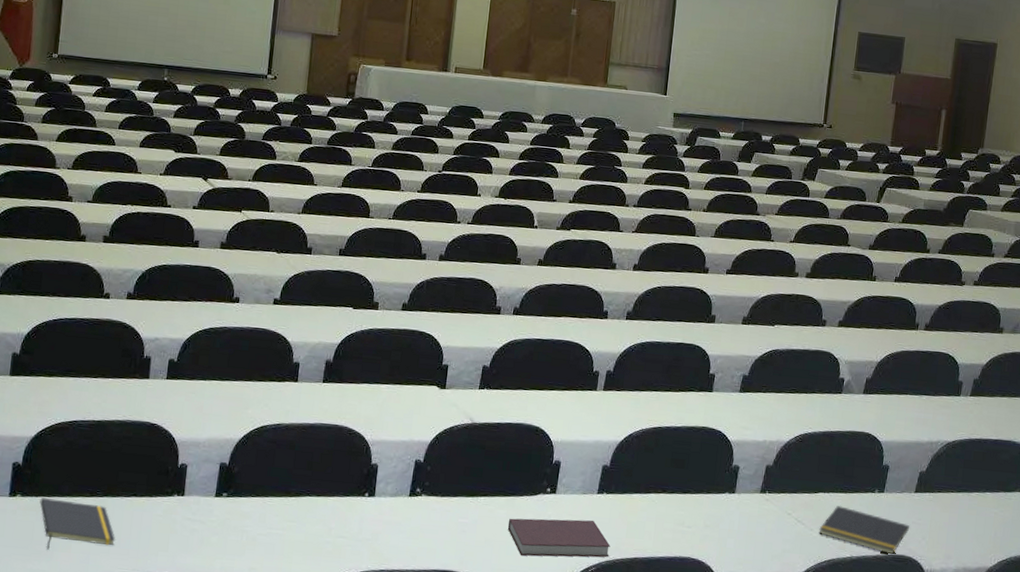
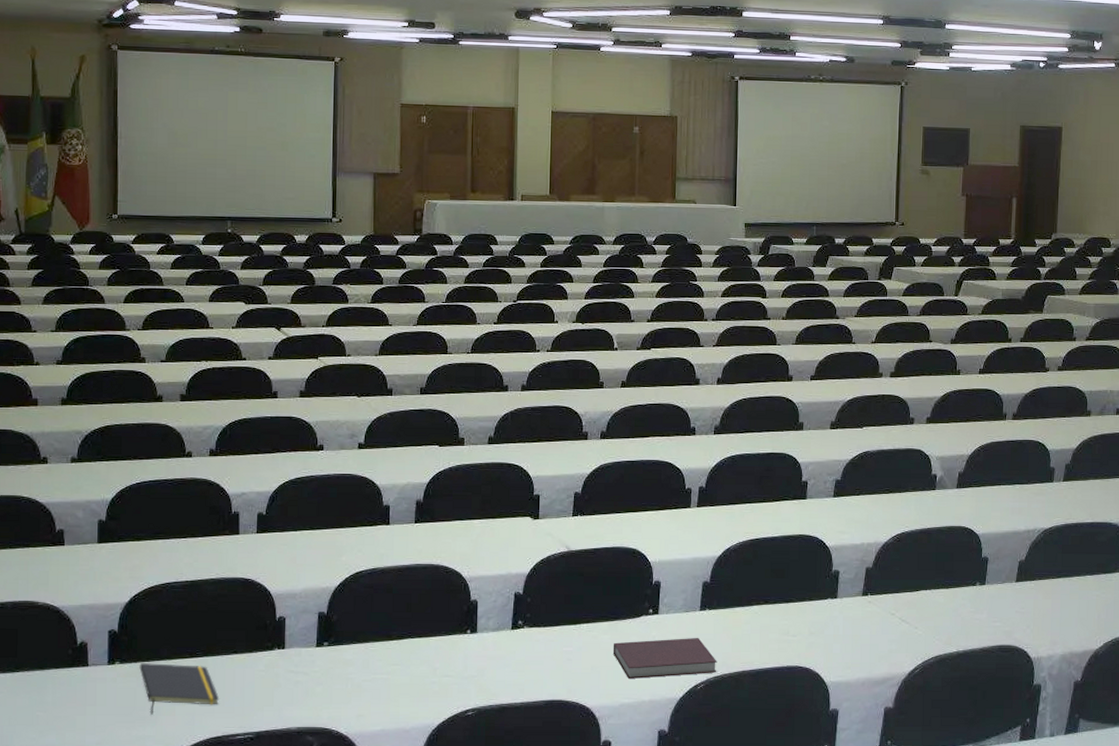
notepad: present [819,505,910,555] -> none [923,601,1014,646]

